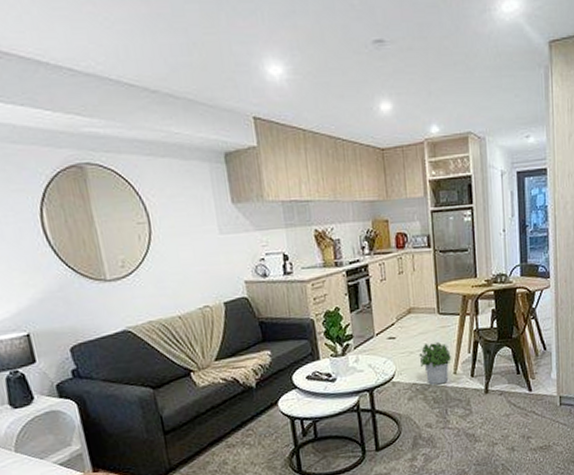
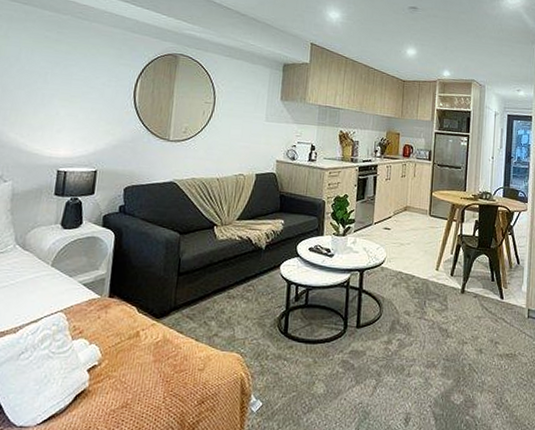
potted plant: present [419,341,452,385] -> none [408,239,436,277]

